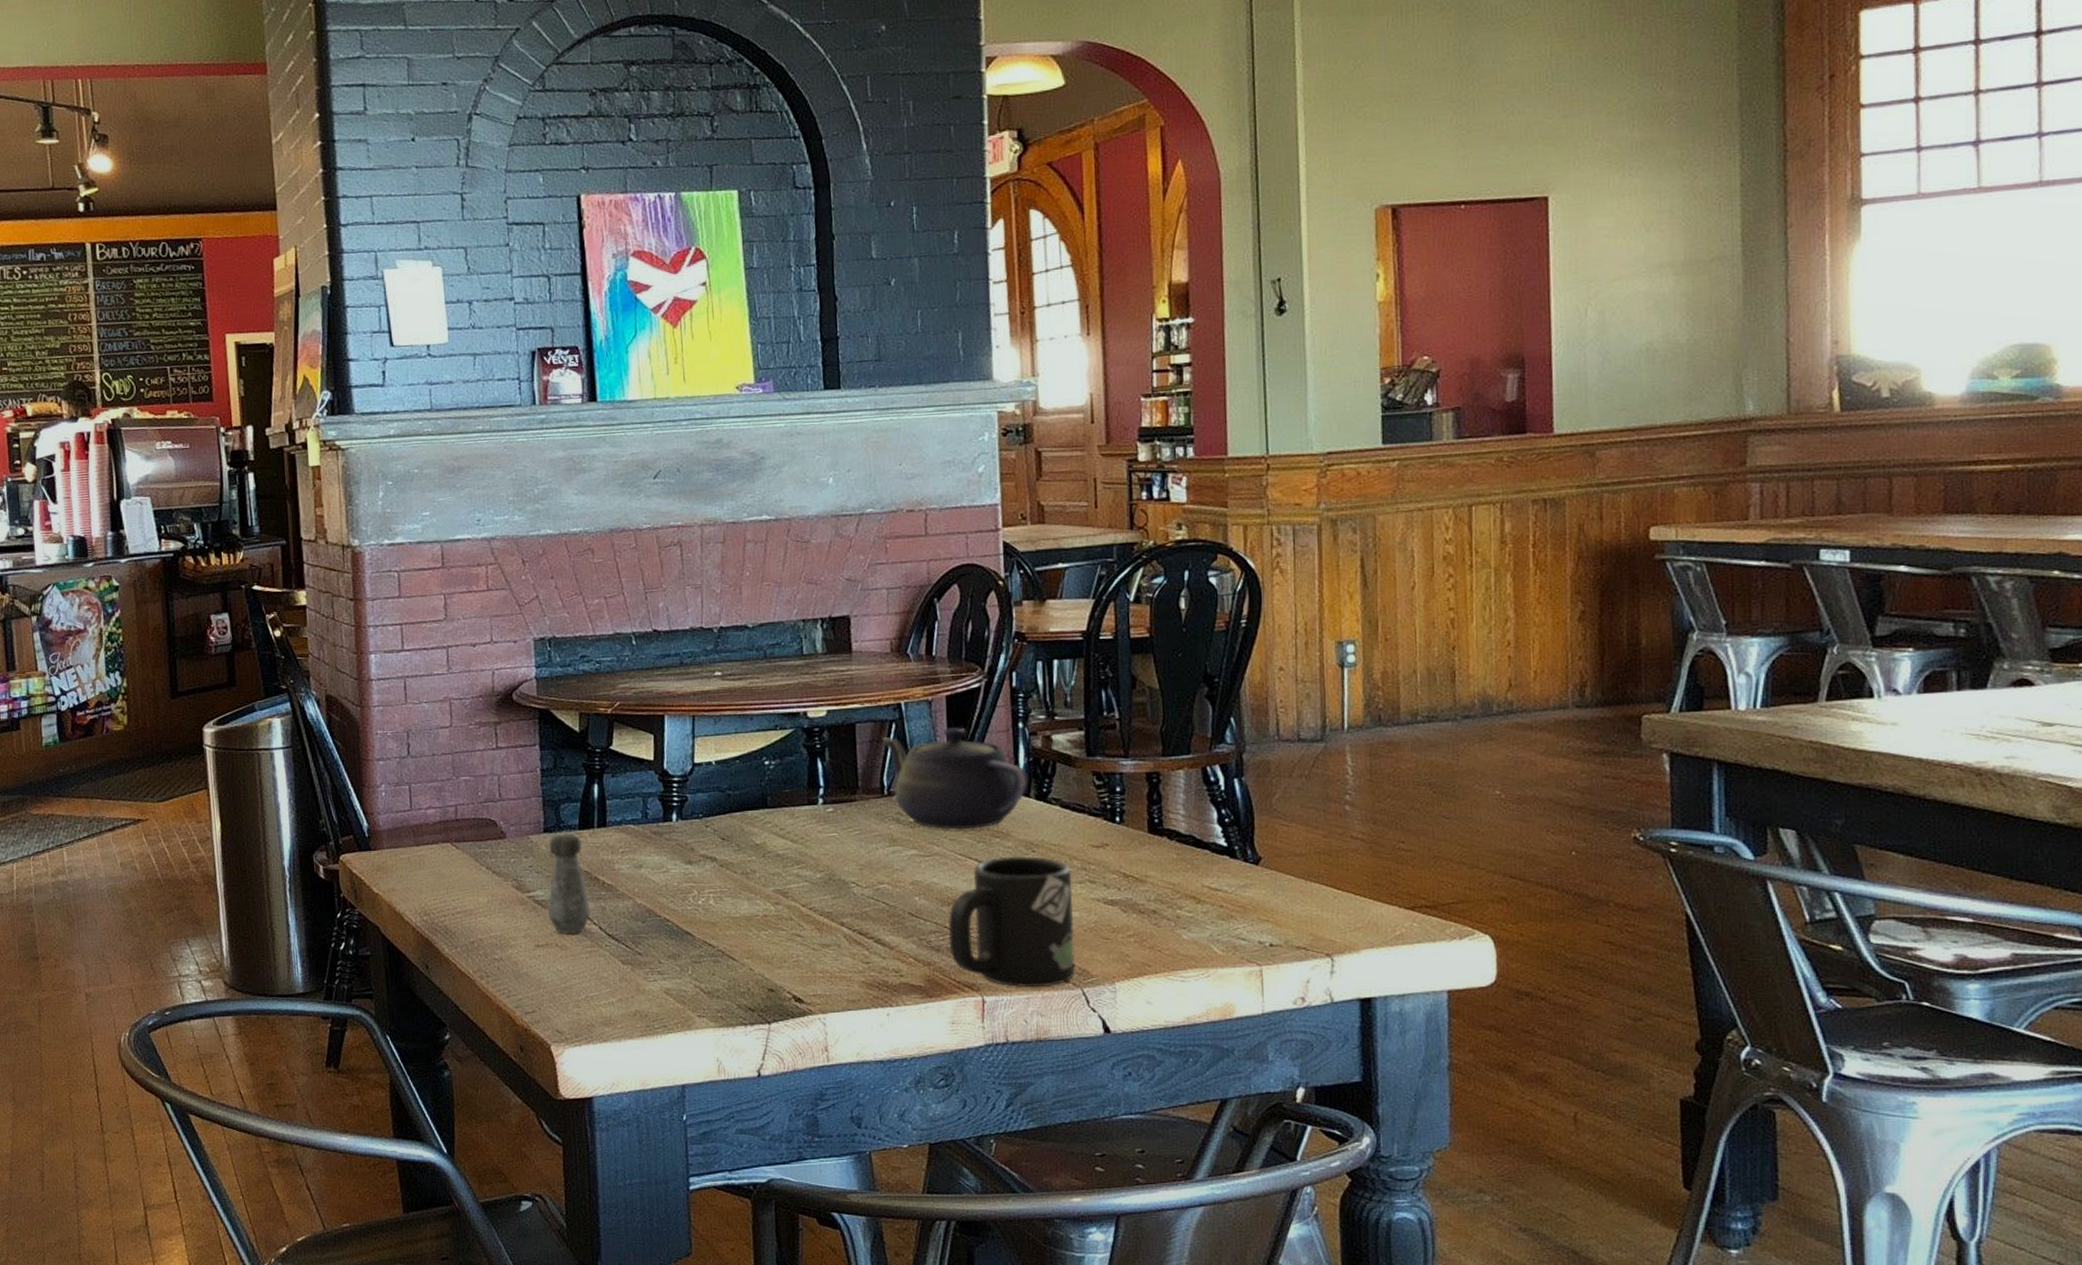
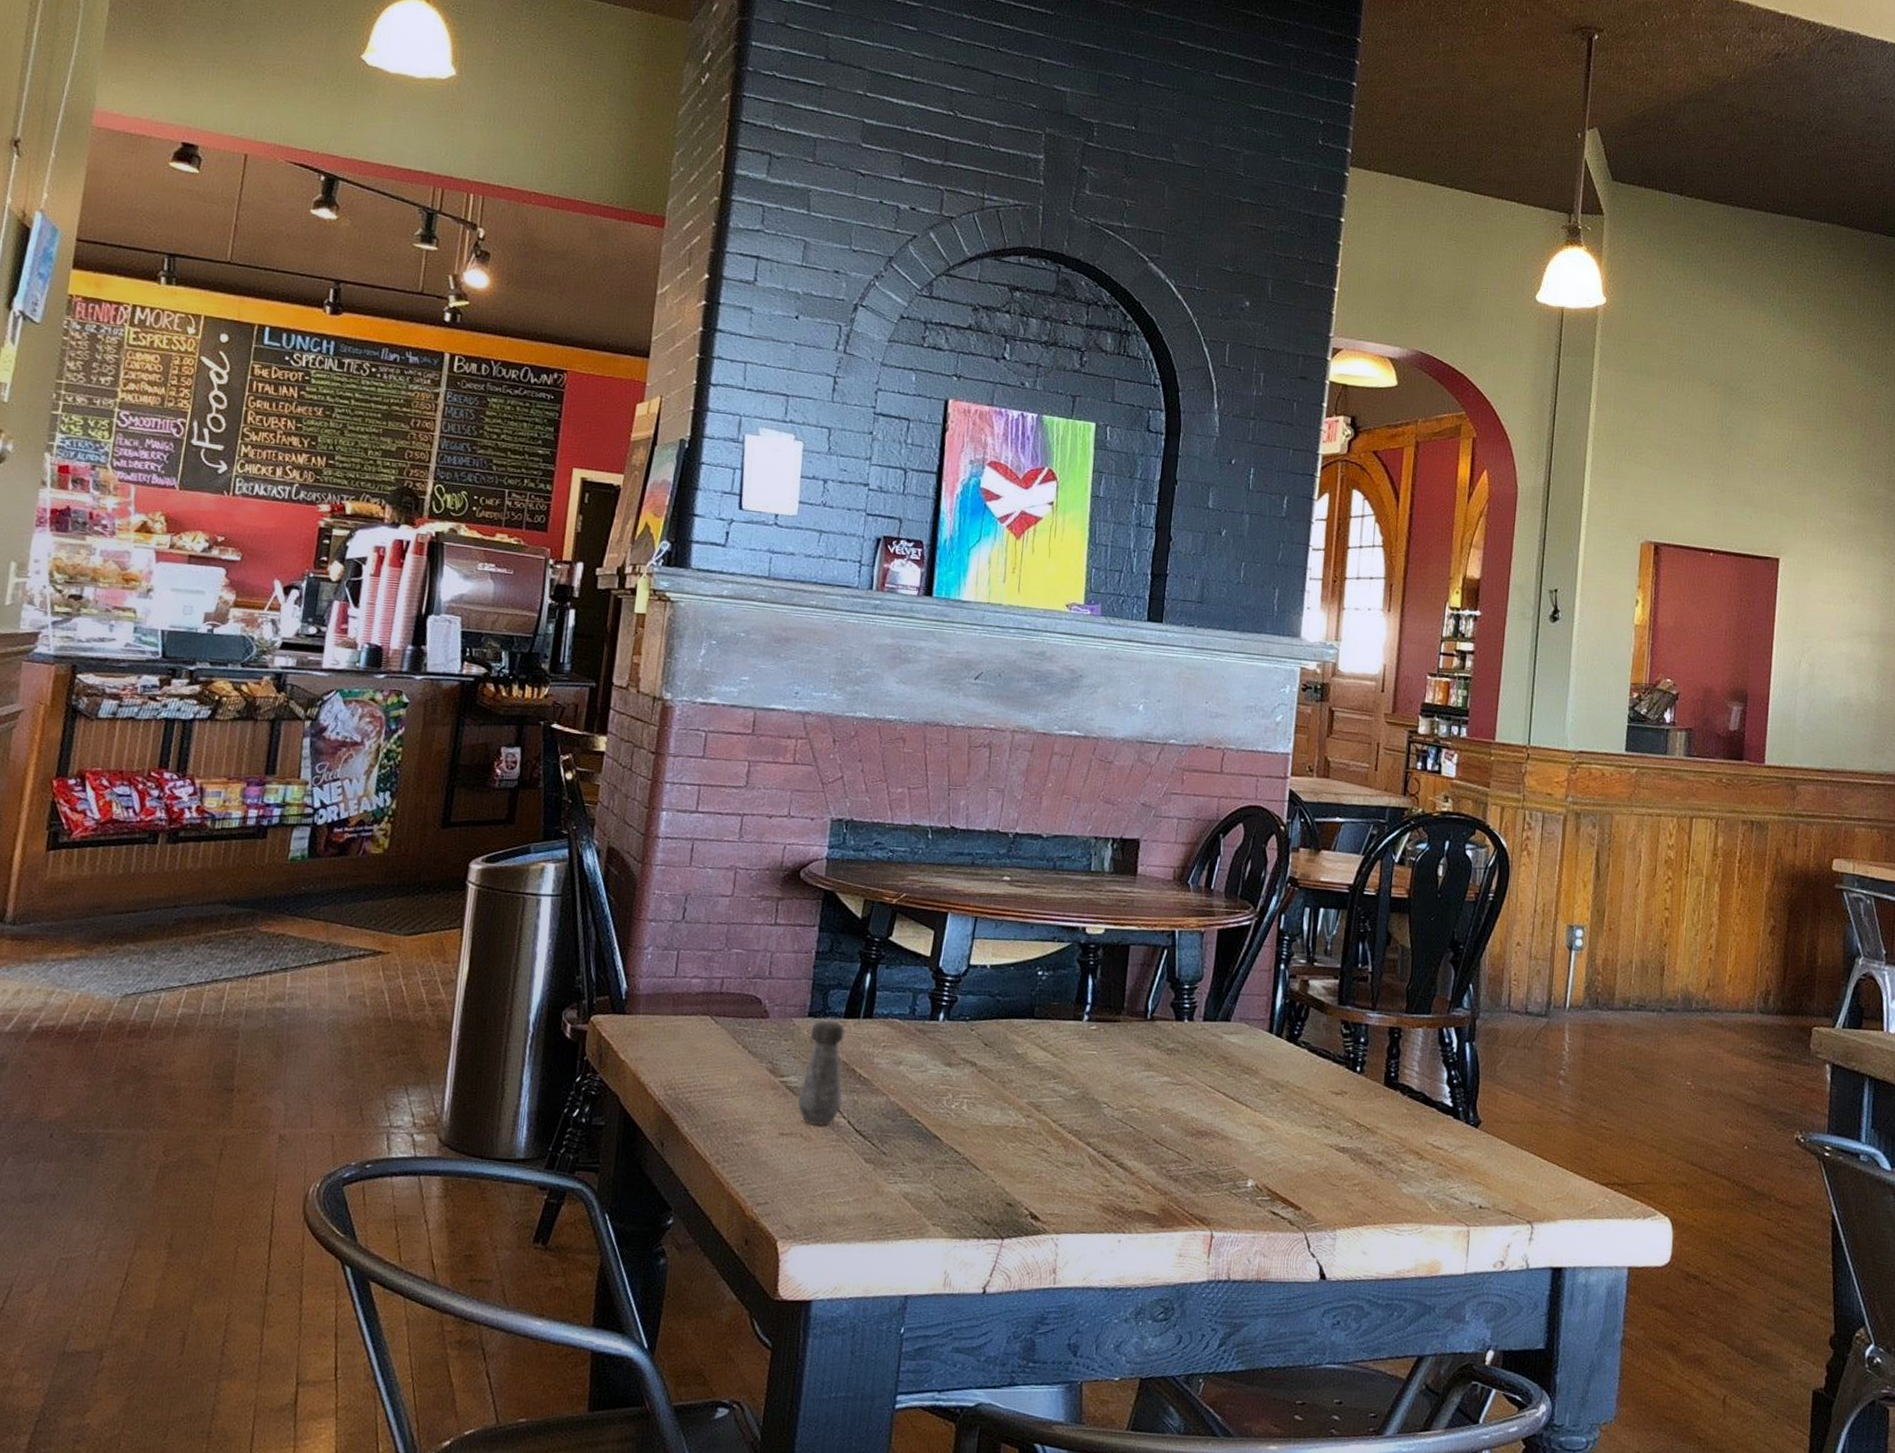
teapot: present [881,728,1029,830] -> none [1152,961,1283,1064]
mug: present [948,856,1075,987] -> none [1187,1093,1310,1228]

